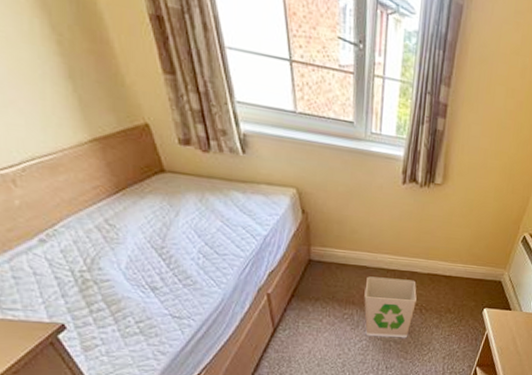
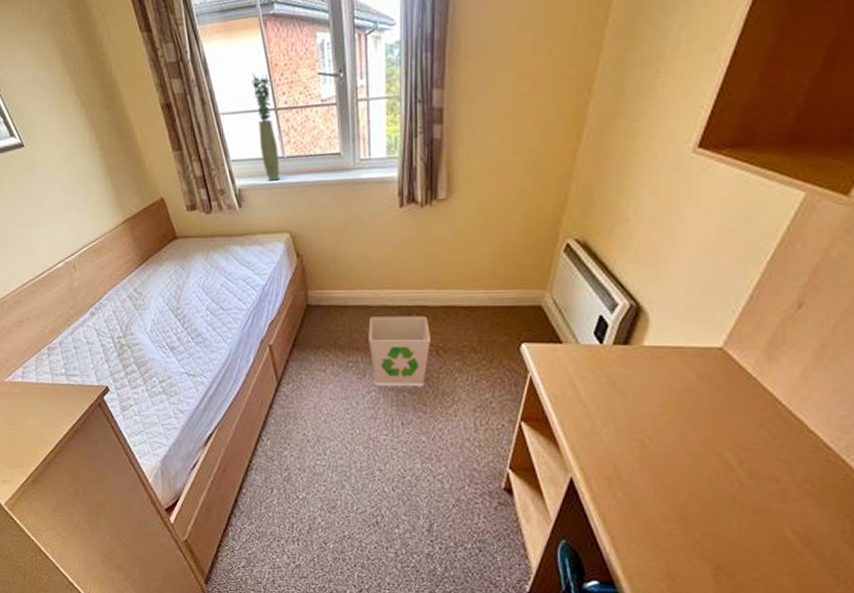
vase: none [266,14,291,134] -> present [252,73,280,181]

